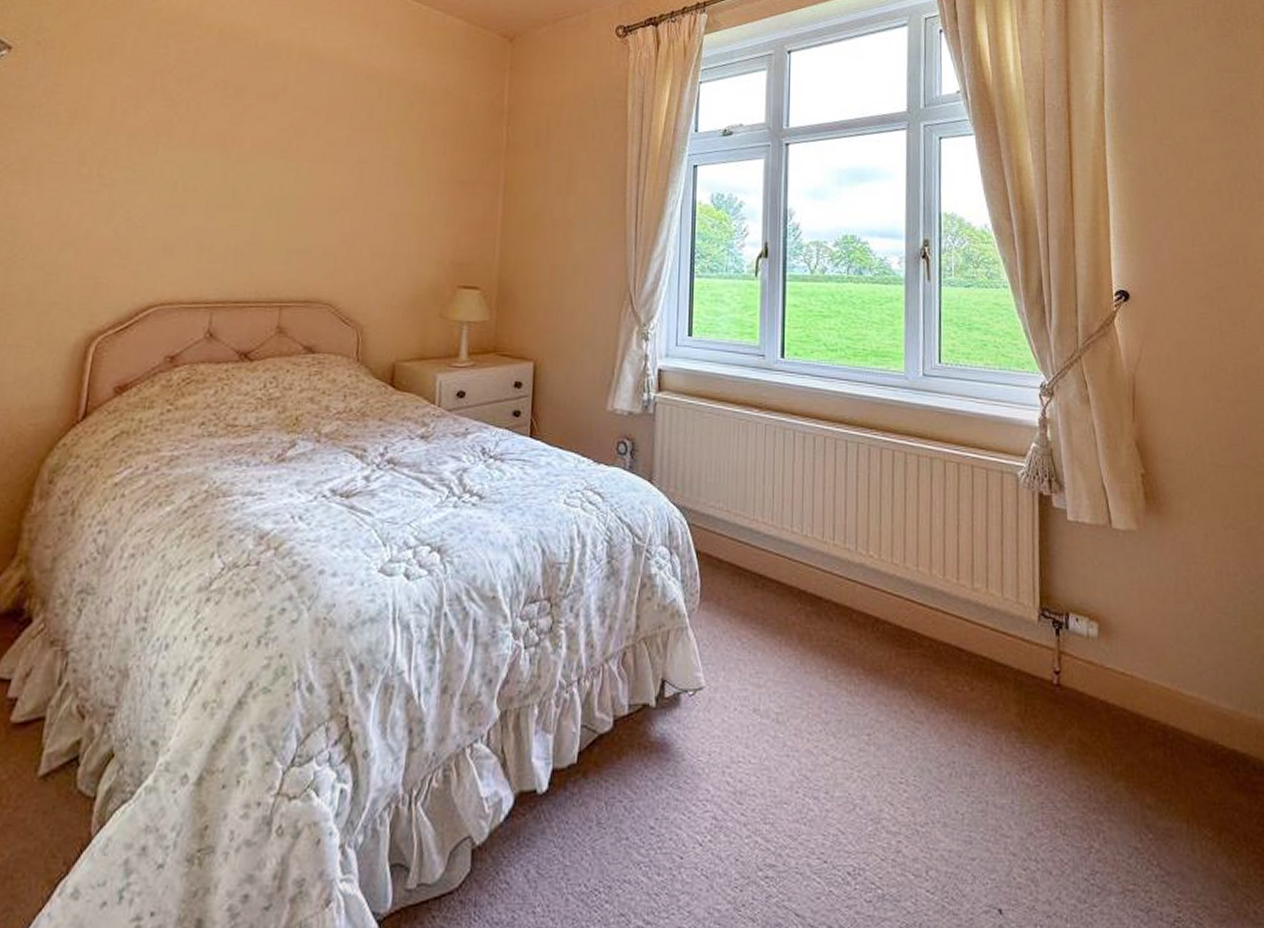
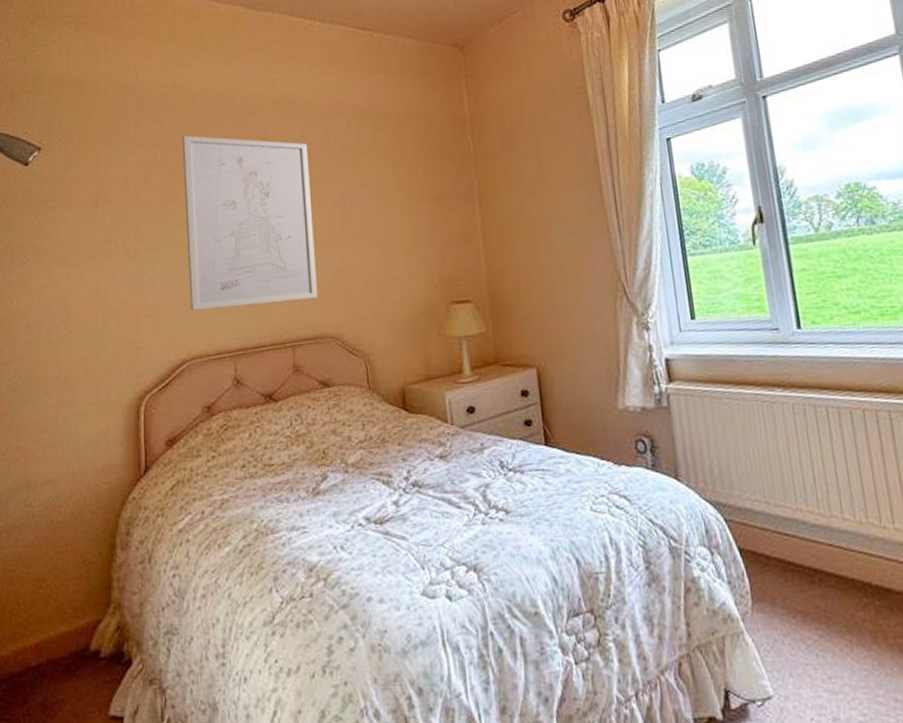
wall art: none [168,67,332,261] -> present [182,135,318,311]

